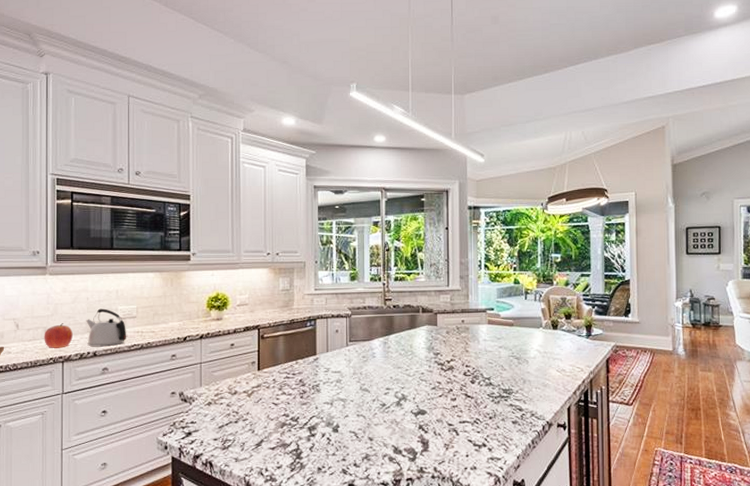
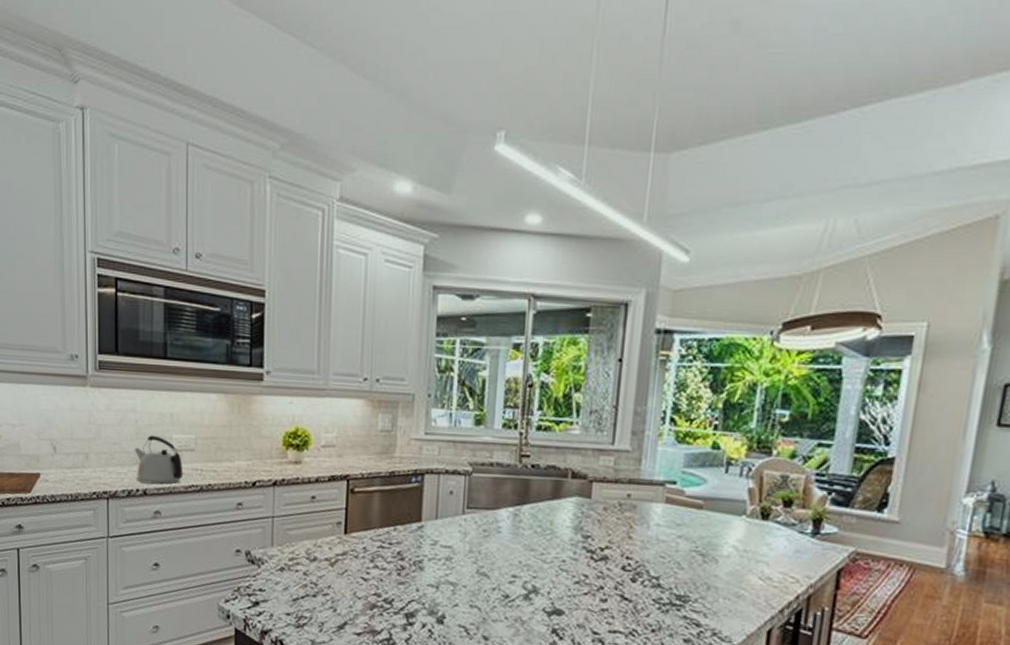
fruit: present [44,323,73,348] -> none [85,450,119,481]

